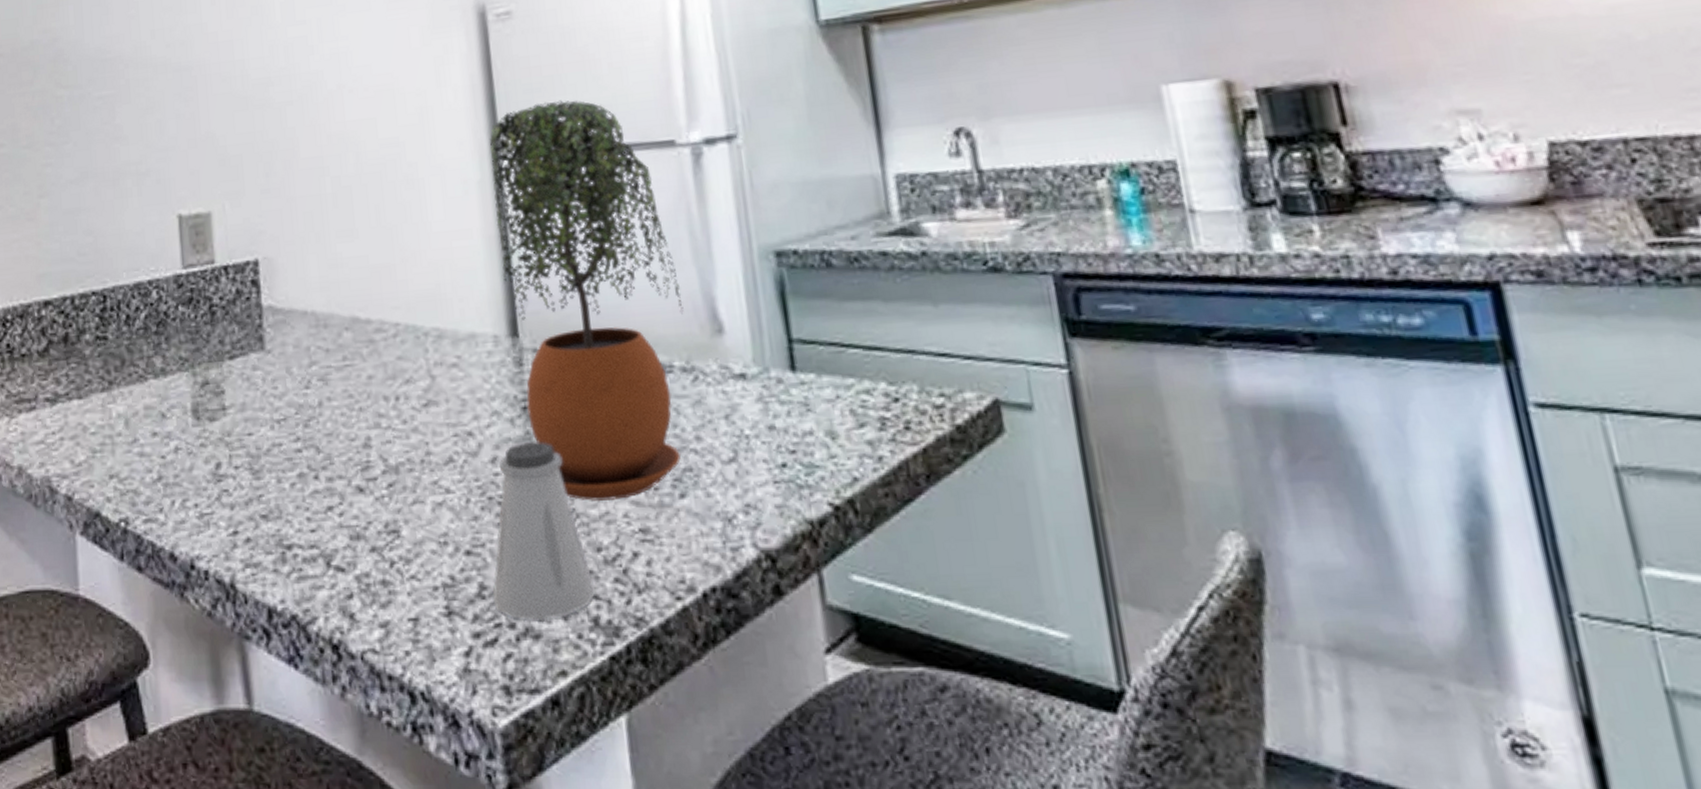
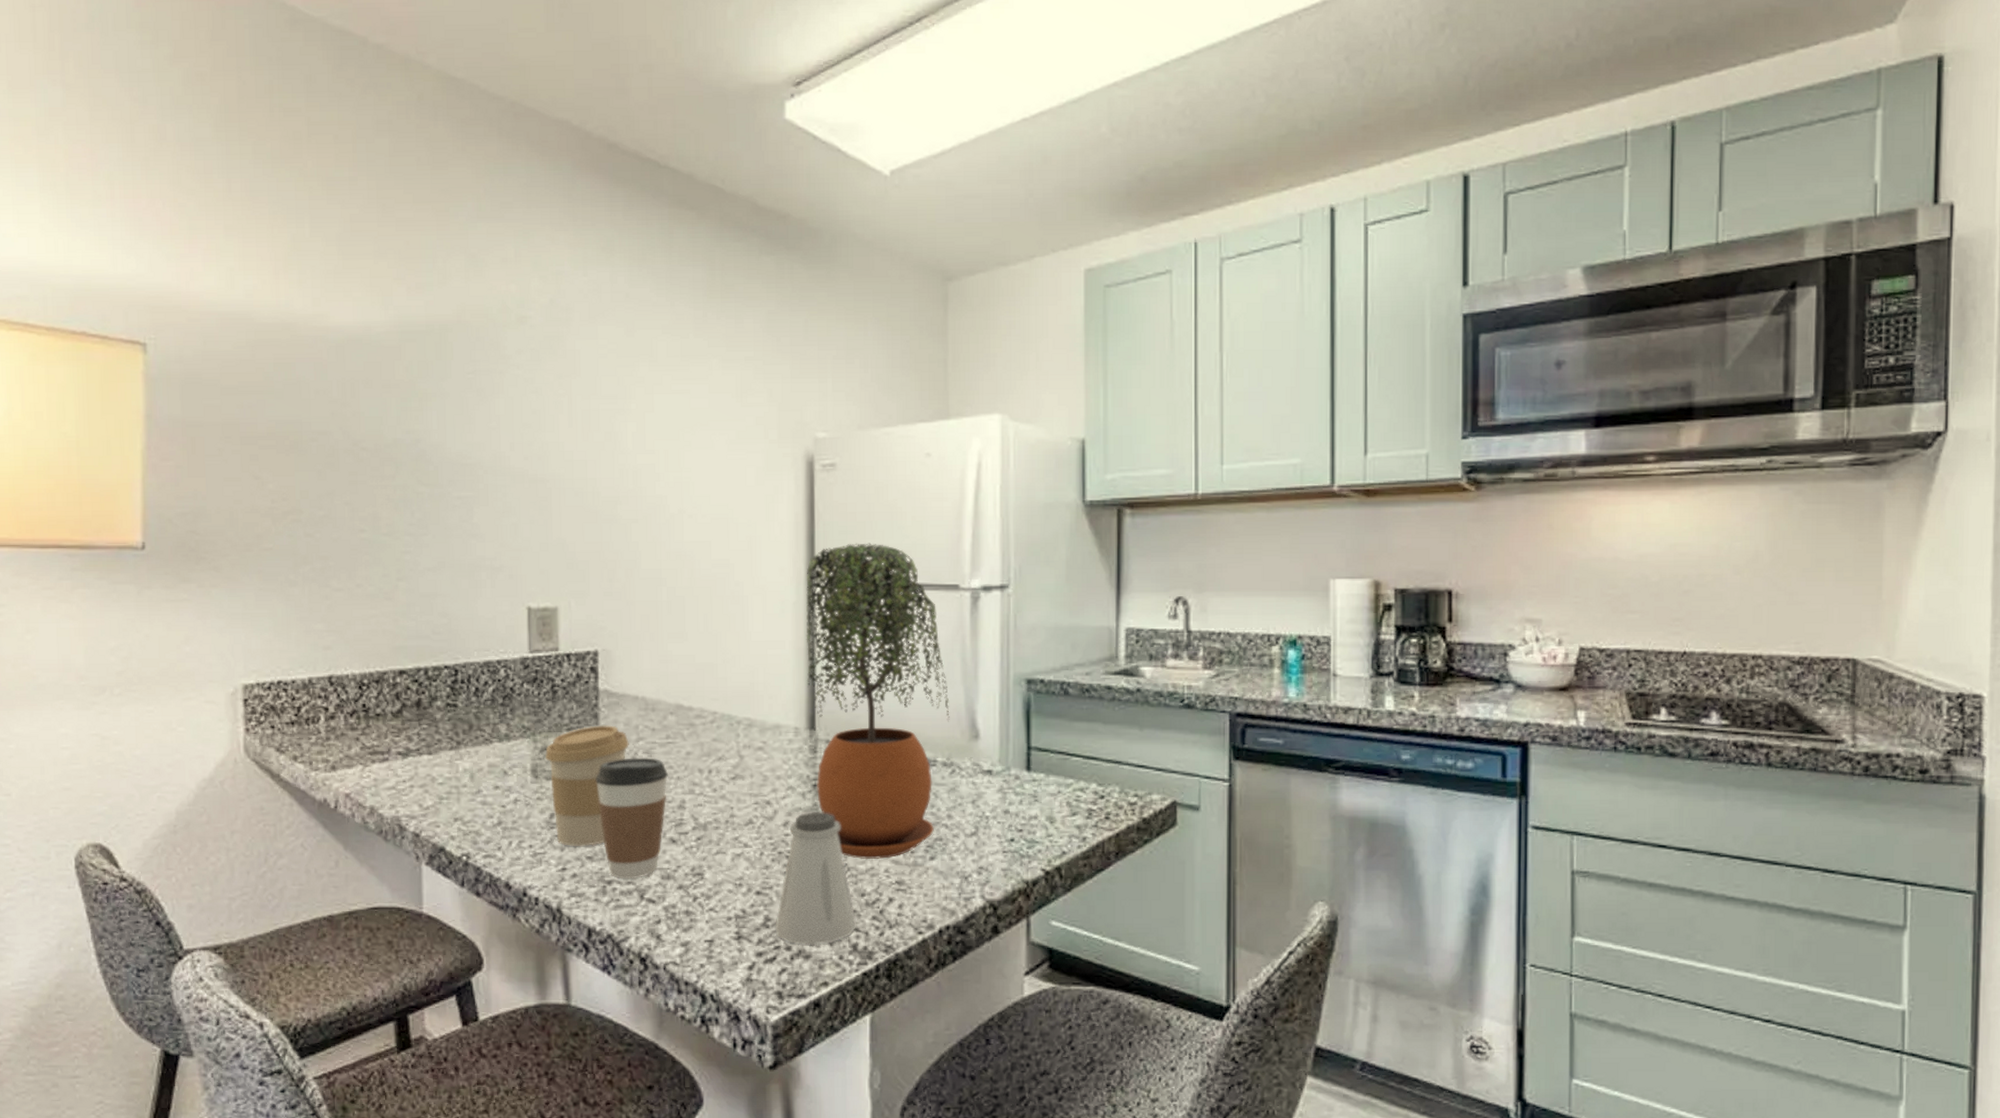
coffee cup: none [206,348,301,503] -> present [545,725,629,846]
coffee cup: none [265,385,350,543] -> present [595,757,668,879]

